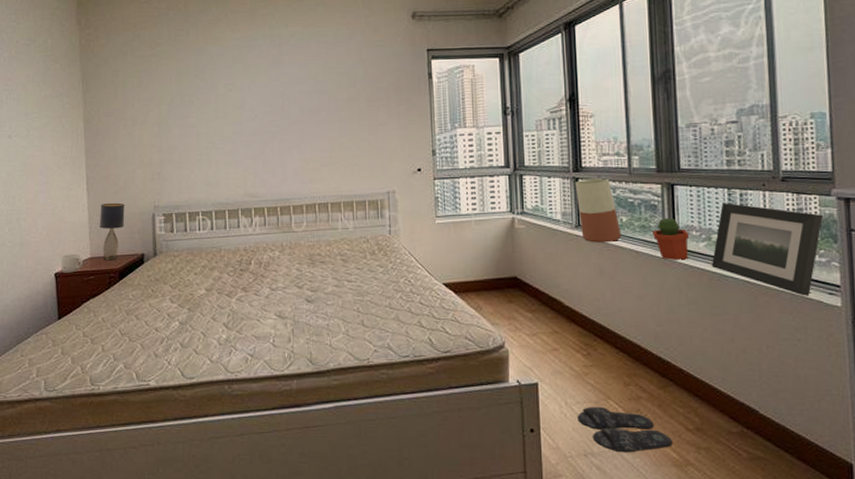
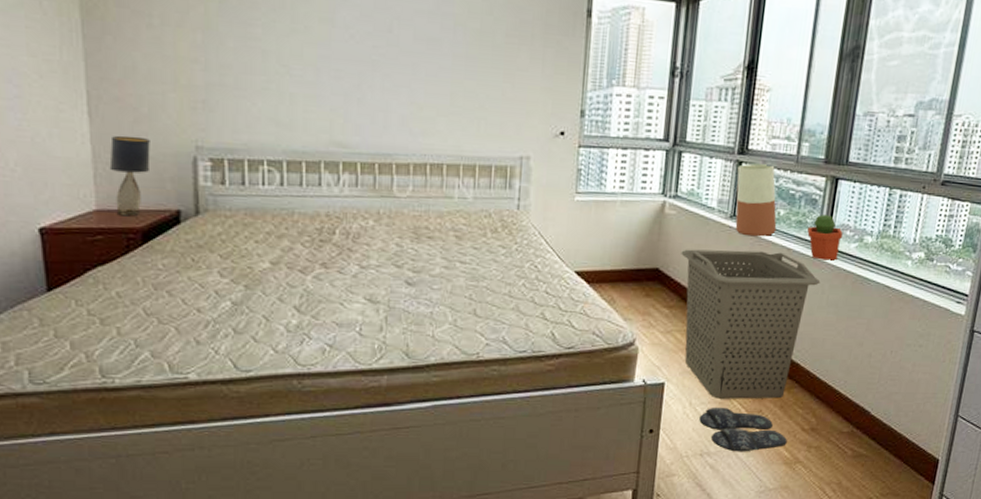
mug: present [61,254,83,273] -> none [49,203,84,230]
laundry basket: none [535,255,676,398] -> present [681,249,821,399]
picture frame: present [711,203,824,296] -> none [857,203,971,304]

